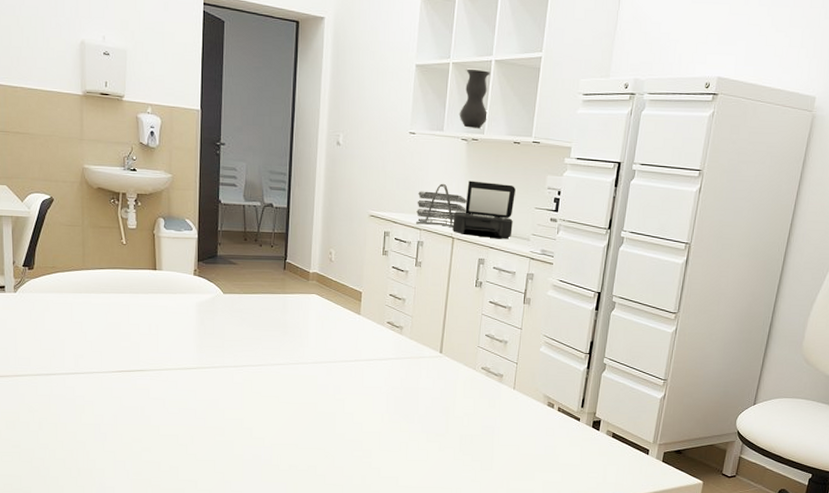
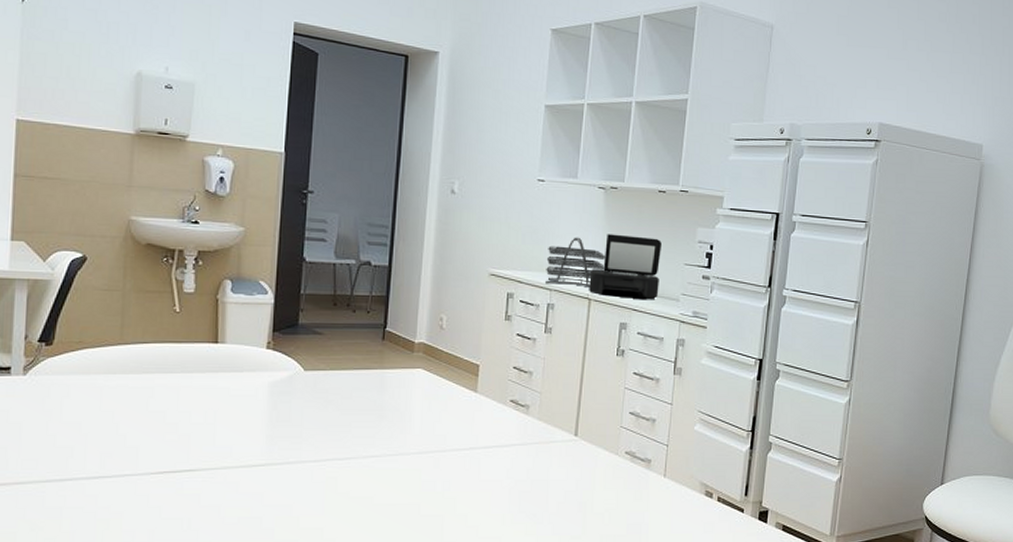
vase: present [460,70,490,128] -> none [596,111,630,176]

